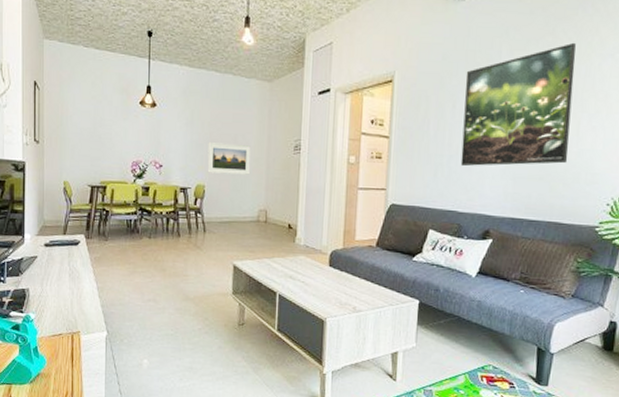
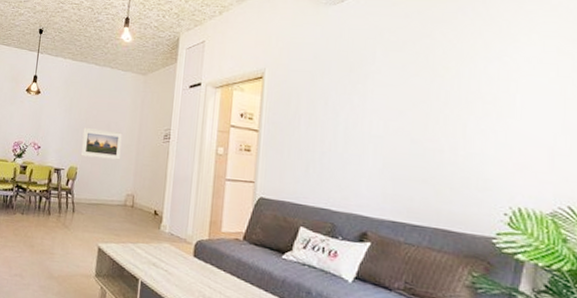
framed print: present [460,42,576,167] -> none [334,44,458,167]

